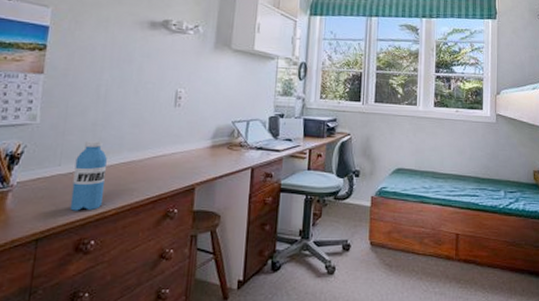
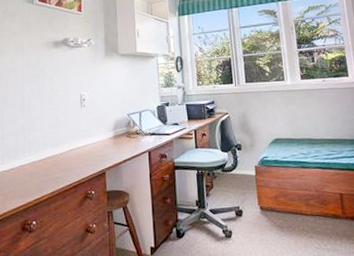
water bottle: present [69,140,107,211] -> none [14,141,38,199]

